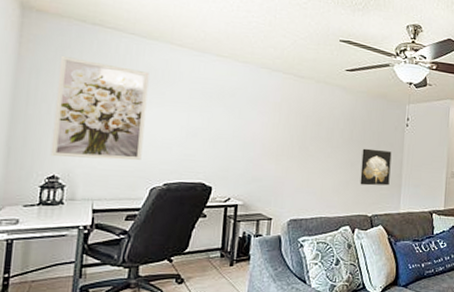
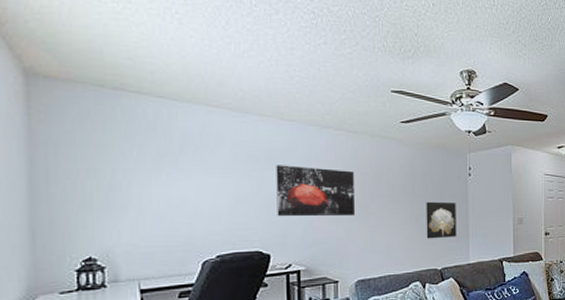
wall art: present [50,55,150,161] -> none [79,125,188,238]
wall art: none [222,102,297,157] -> present [276,165,356,217]

